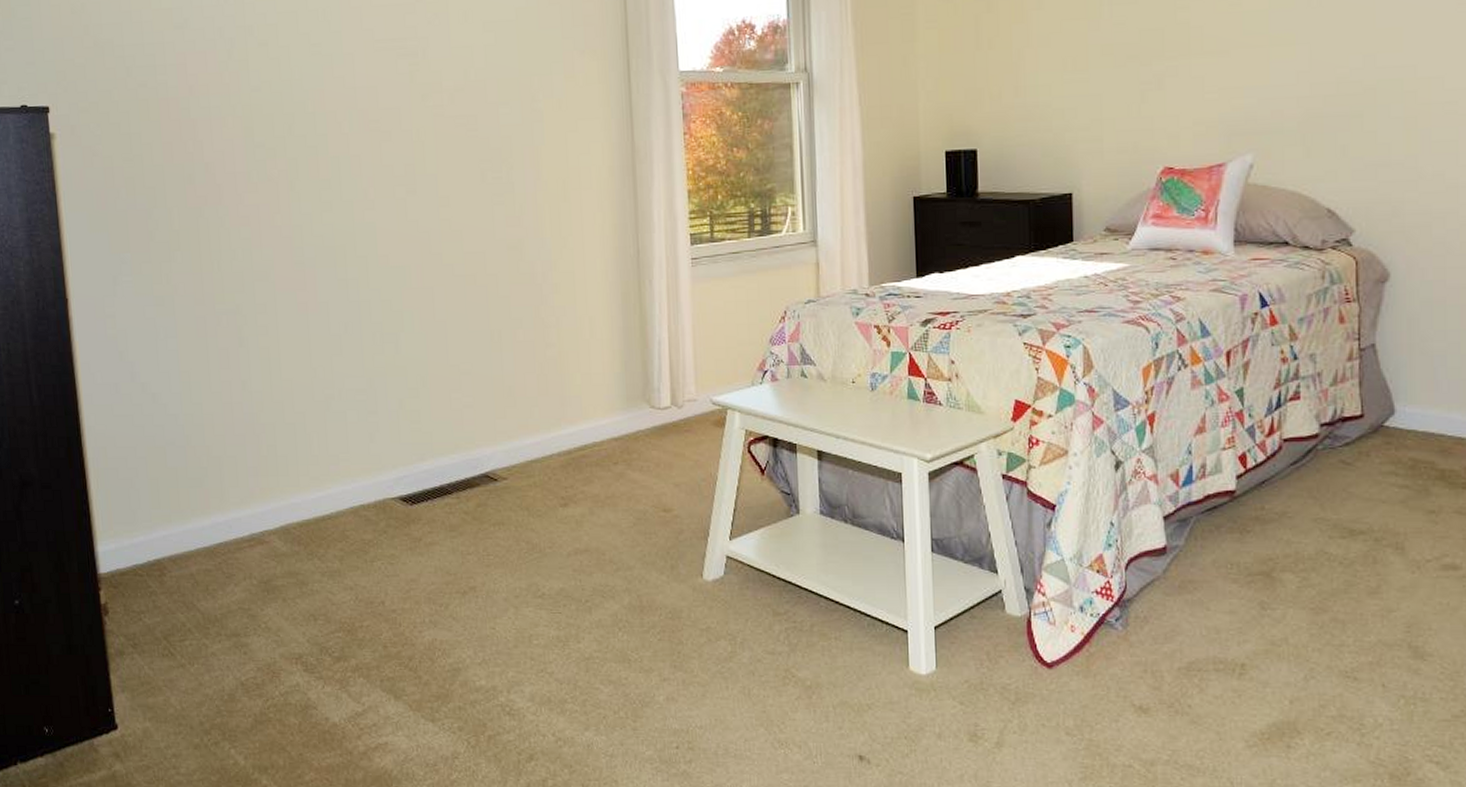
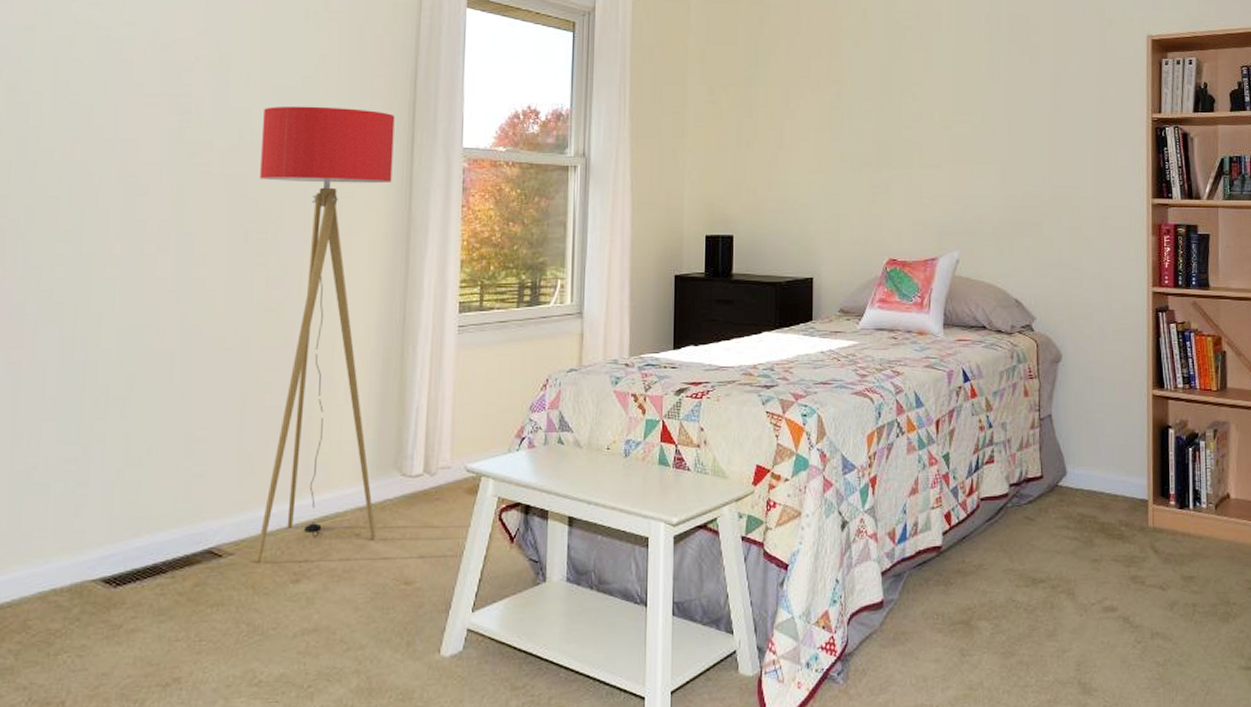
floor lamp: none [484,38,633,487] -> present [255,106,395,563]

